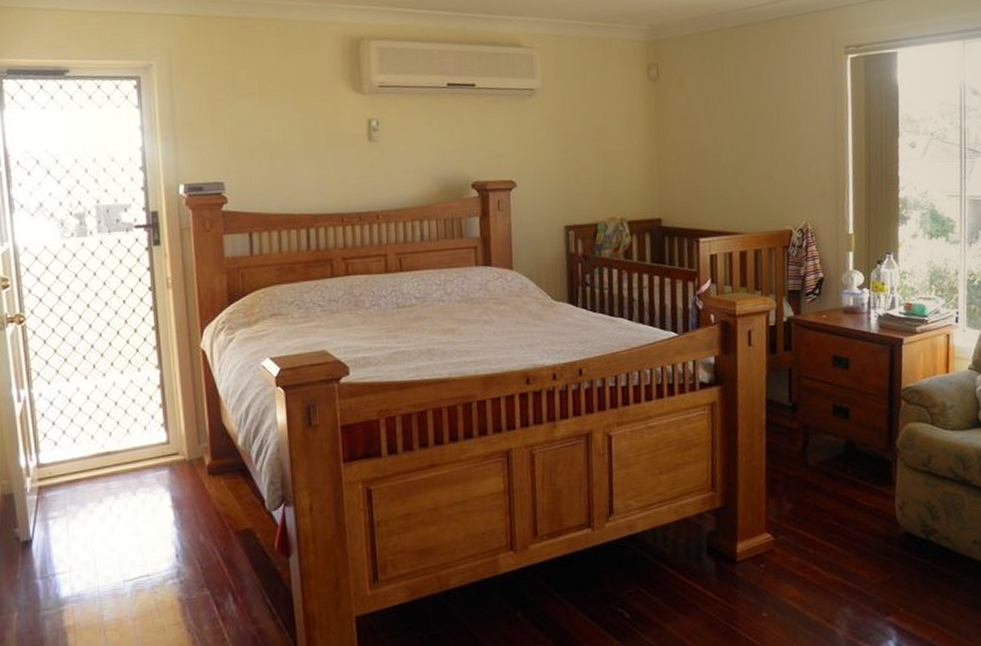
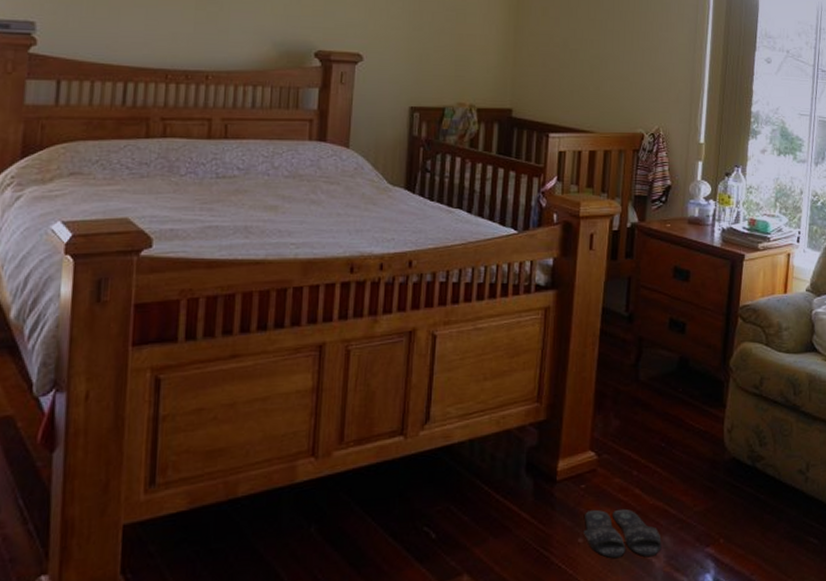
slippers: none [766,584,843,630] -> present [583,508,662,559]

